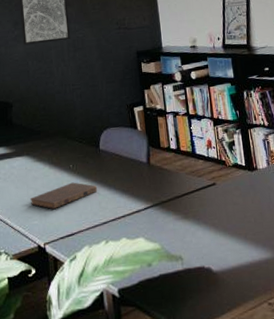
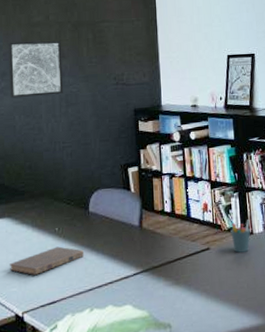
pen holder: none [235,155,255,188] -> present [230,219,250,253]

